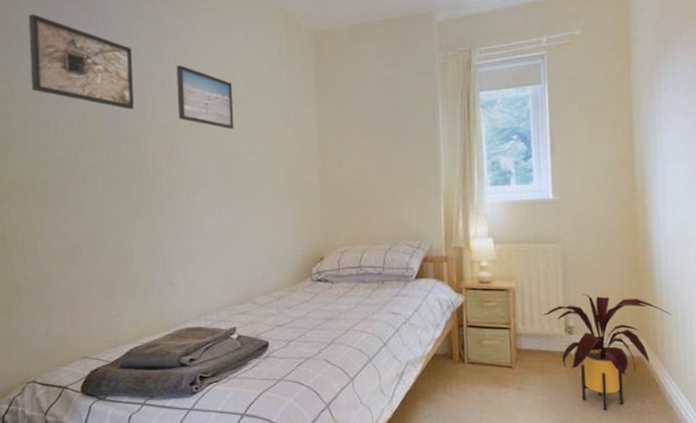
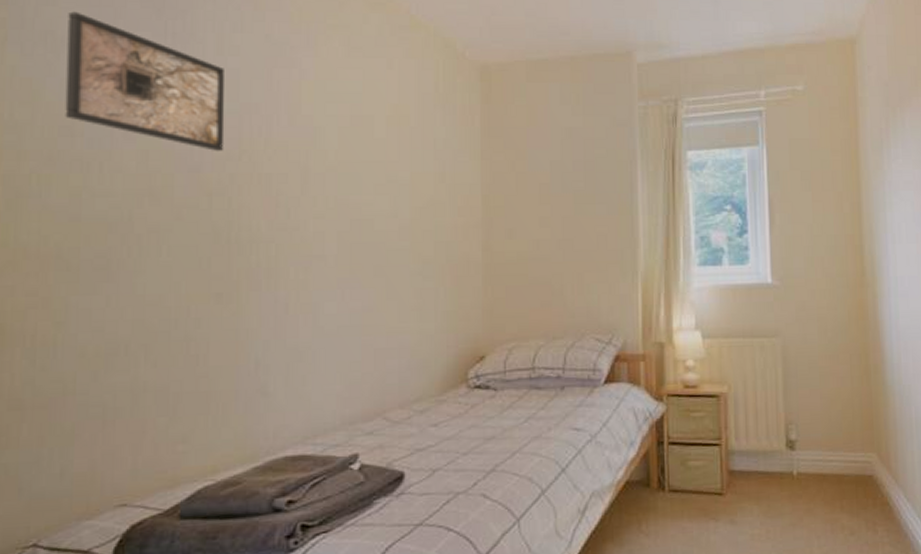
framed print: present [176,65,234,129] -> none [288,96,368,184]
house plant: present [542,293,672,411] -> none [759,399,906,545]

